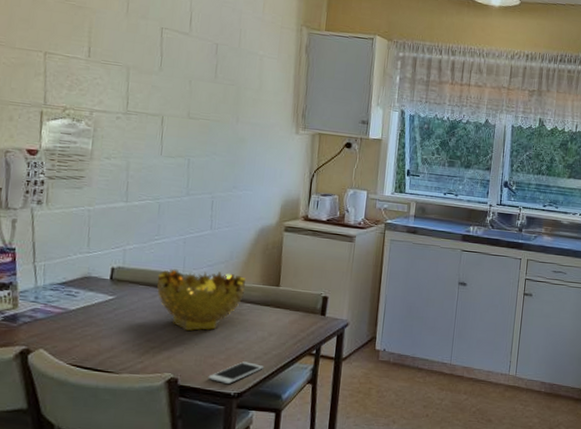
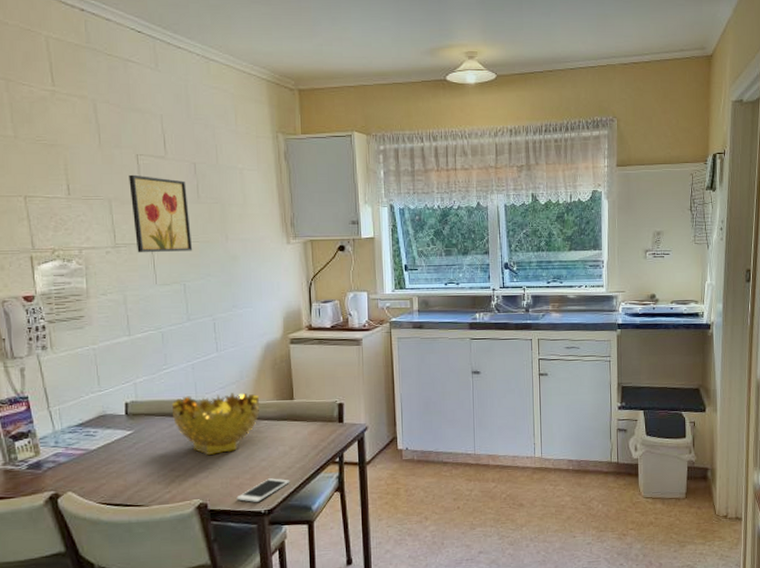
wall art: none [147,46,206,128] -> present [129,174,193,252]

